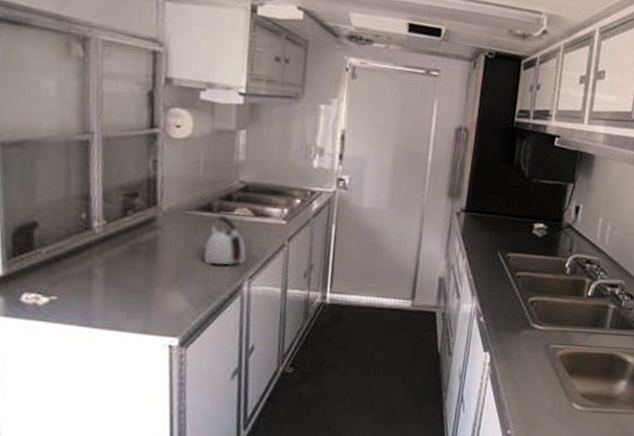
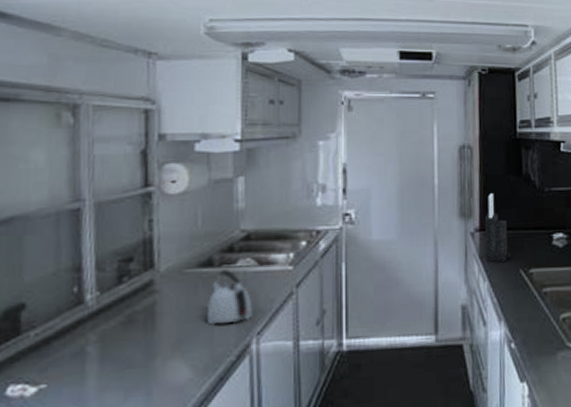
knife block: none [467,177,492,243] -> present [484,193,511,262]

